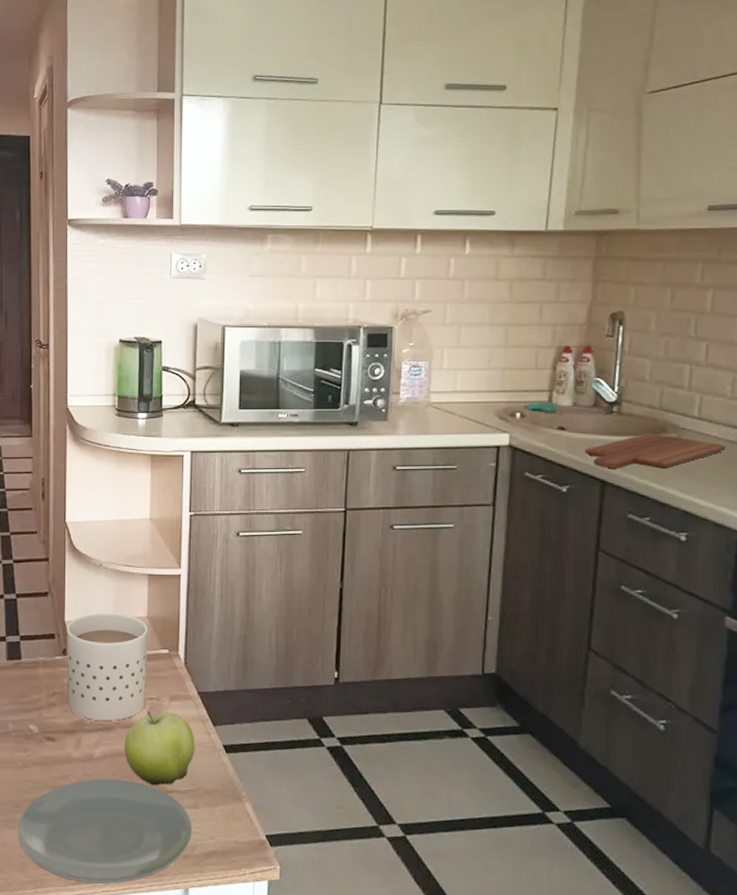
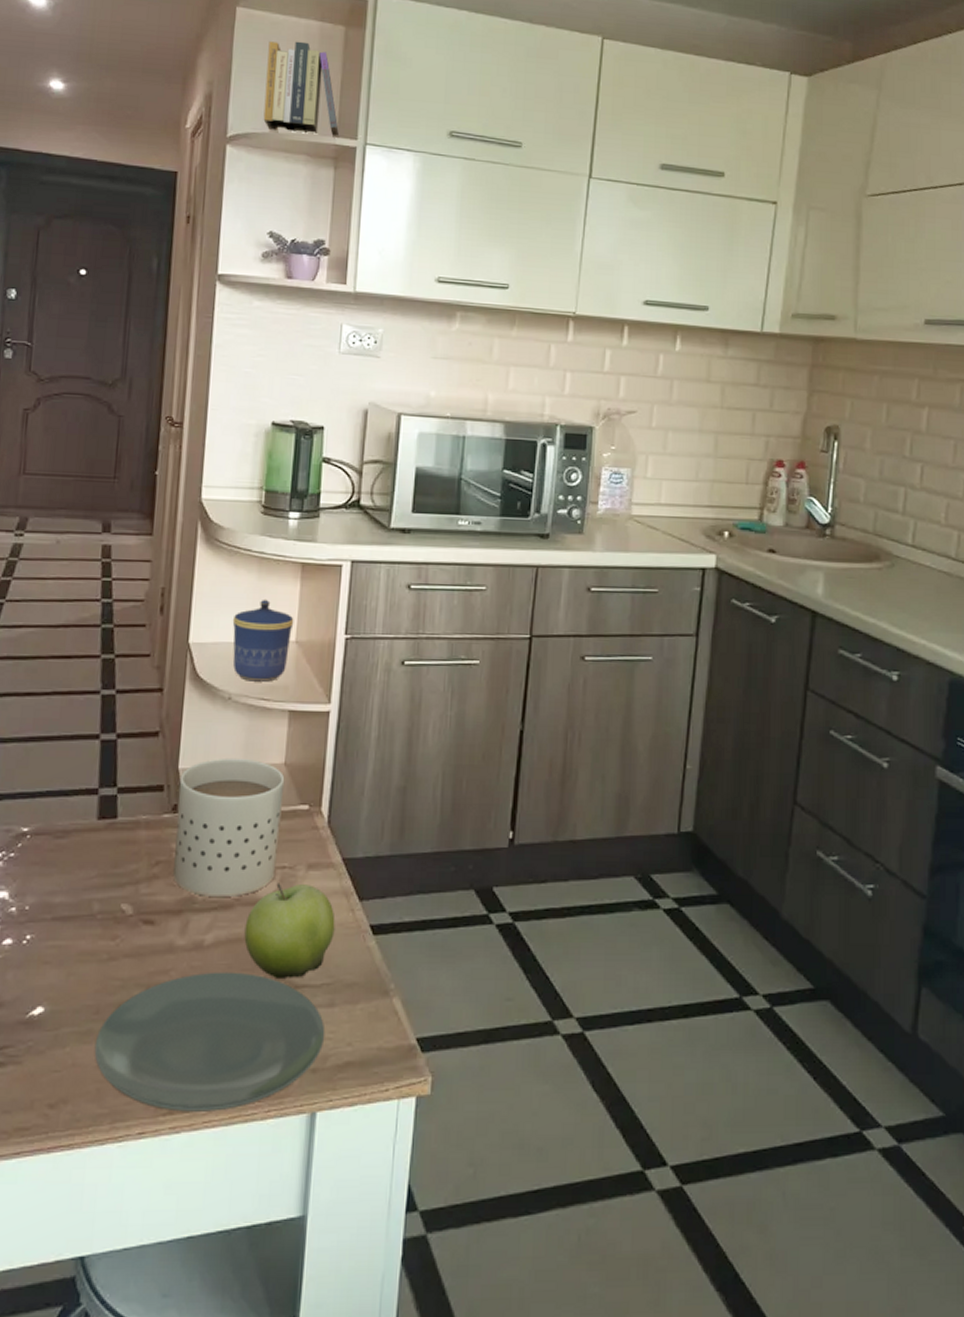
books: none [96,11,160,94] -> present [263,41,340,138]
decorative jar: none [98,485,148,552] -> present [232,599,294,682]
cutting board: present [585,432,726,469] -> none [795,559,939,600]

